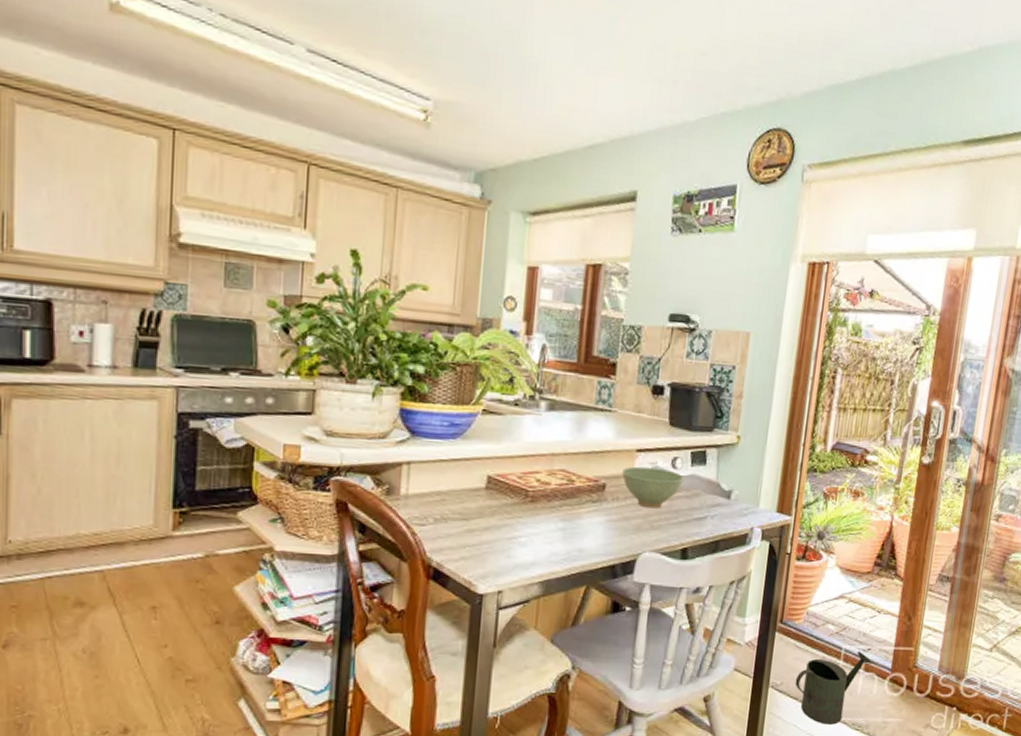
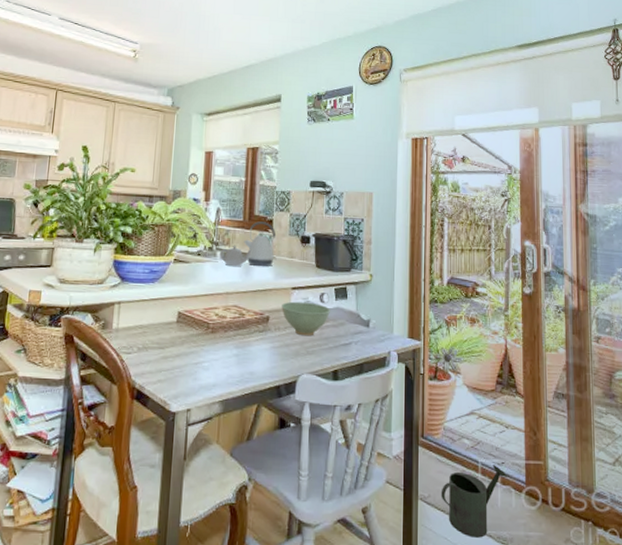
teapot: none [544,395,587,422] -> present [220,246,252,267]
kettle: none [577,364,619,422] -> present [244,221,277,266]

